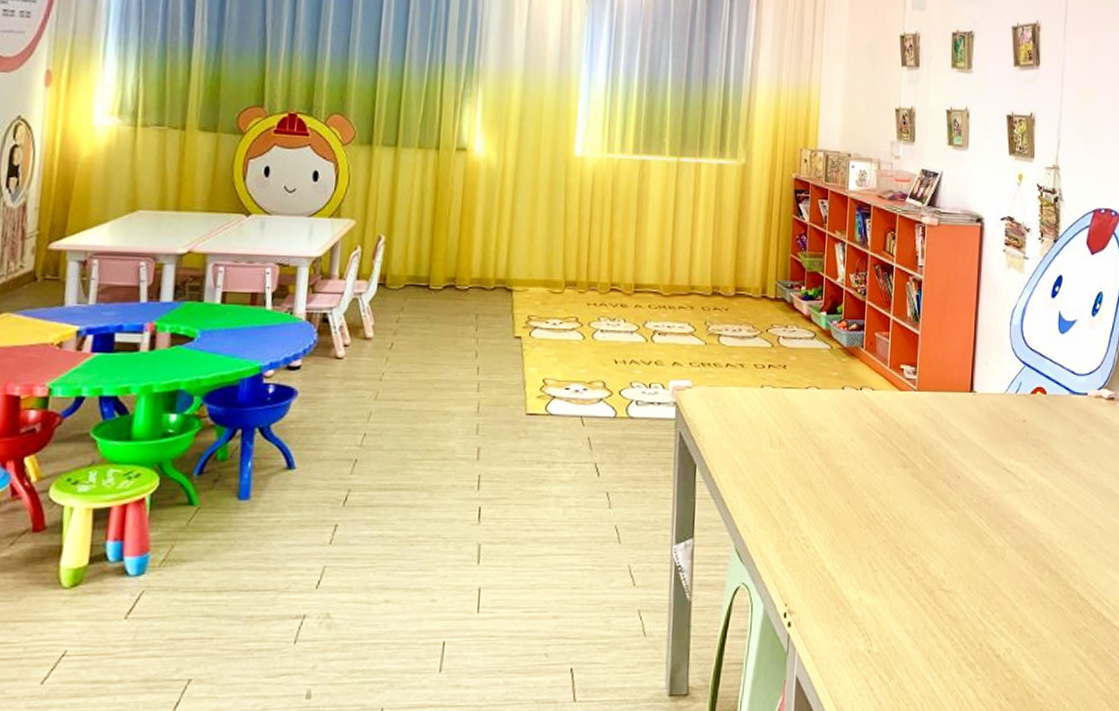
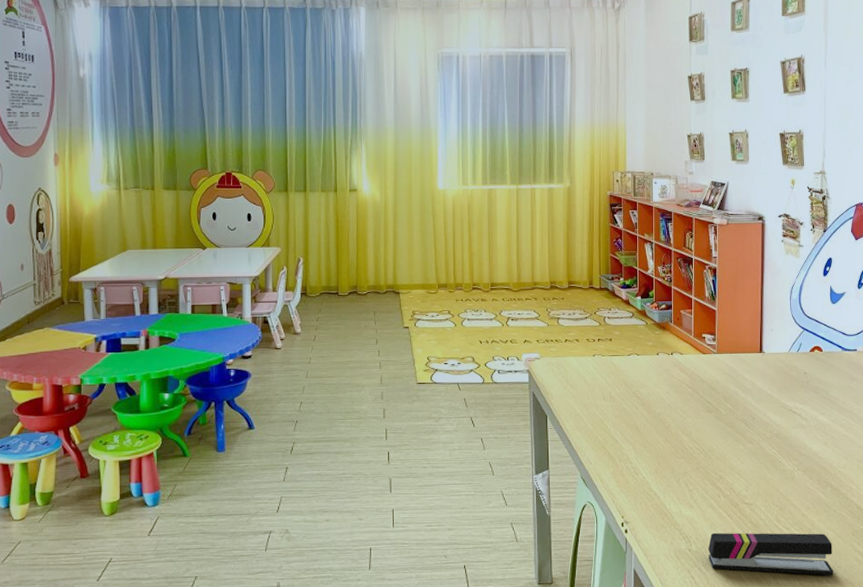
stapler: none [893,628,1048,688] -> present [708,532,834,575]

